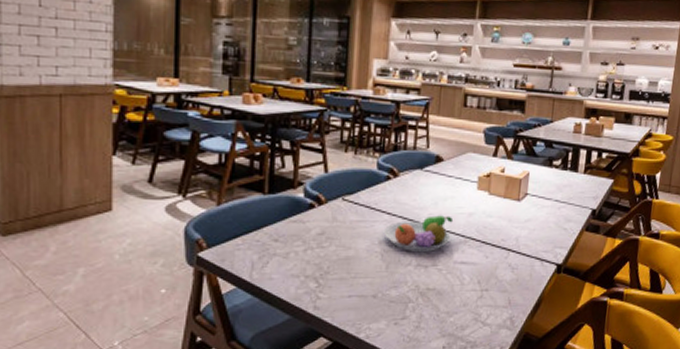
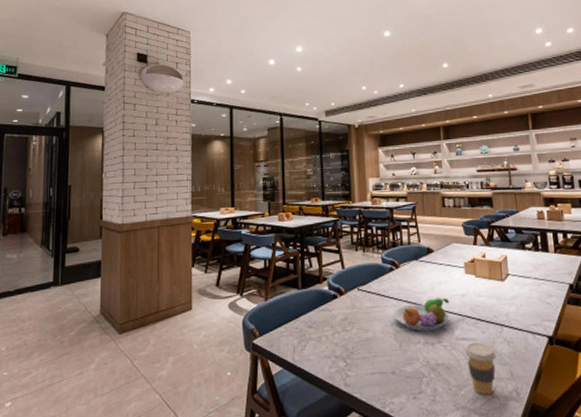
coffee cup: none [462,267,497,323] -> present [465,342,497,395]

